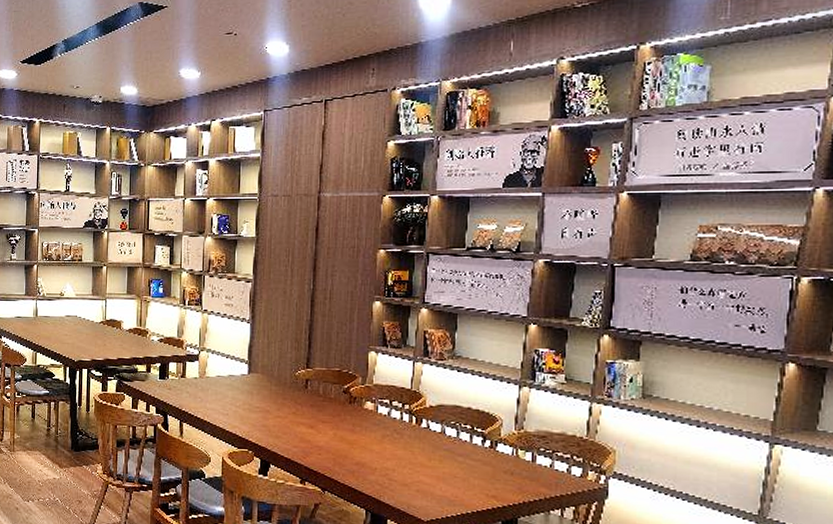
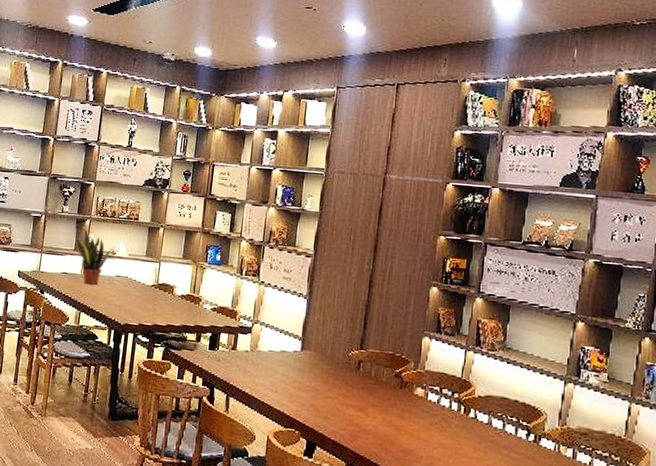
potted plant: none [26,274,62,326] -> present [75,229,115,285]

